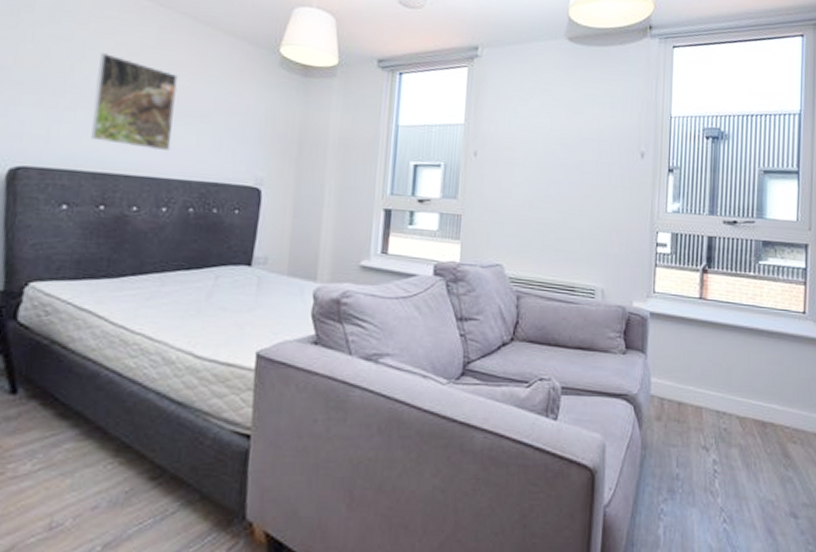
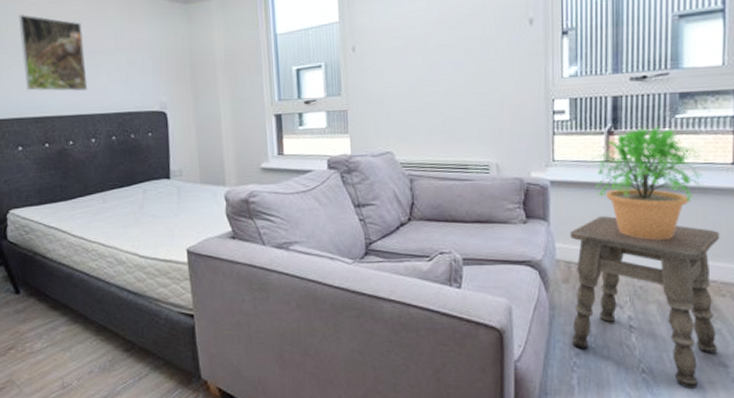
side table: none [659,353,793,541] -> present [570,216,720,389]
potted plant: none [687,268,784,381] -> present [591,124,708,240]

